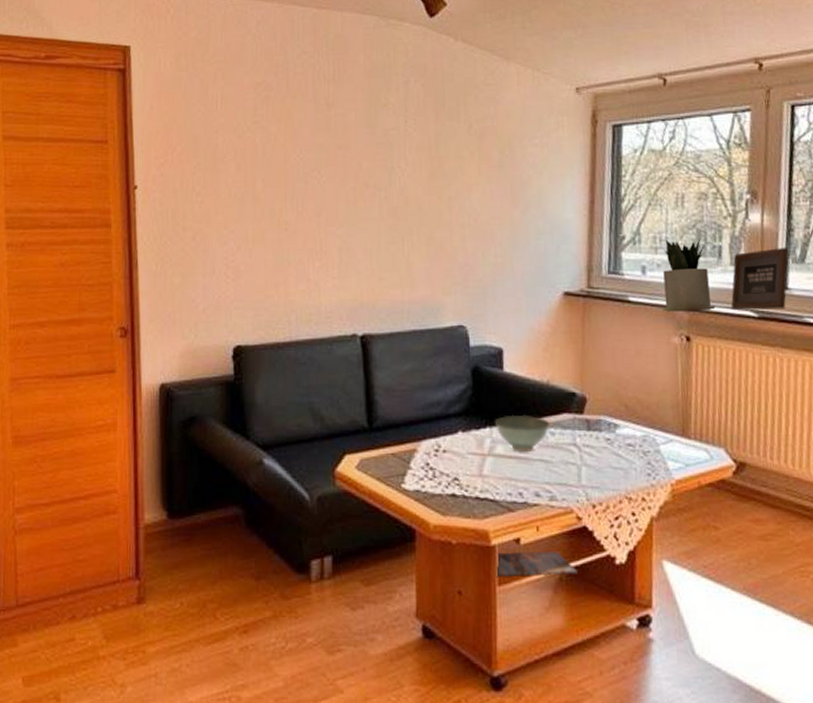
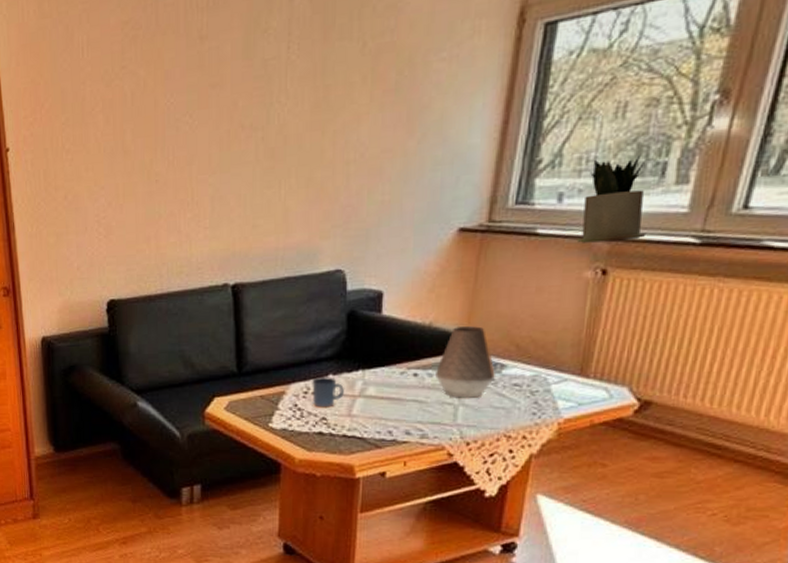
mug: none [442,433,475,467] -> present [312,376,345,408]
bowl: present [494,414,550,451] -> none [367,357,429,393]
magazine: present [495,550,579,576] -> none [357,483,444,506]
vase: none [557,386,610,458] -> present [436,326,495,398]
picture frame: present [730,247,789,310] -> none [666,156,761,237]

